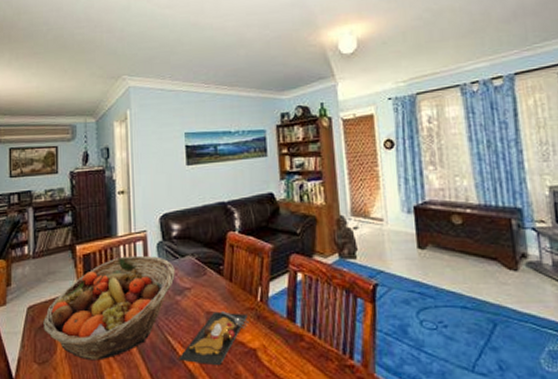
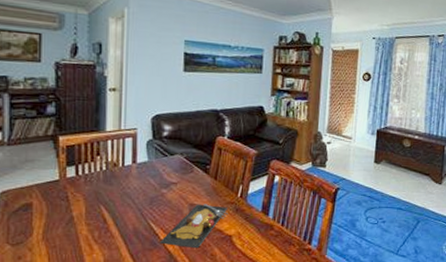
fruit basket: present [43,255,175,361] -> none [18,150,163,243]

